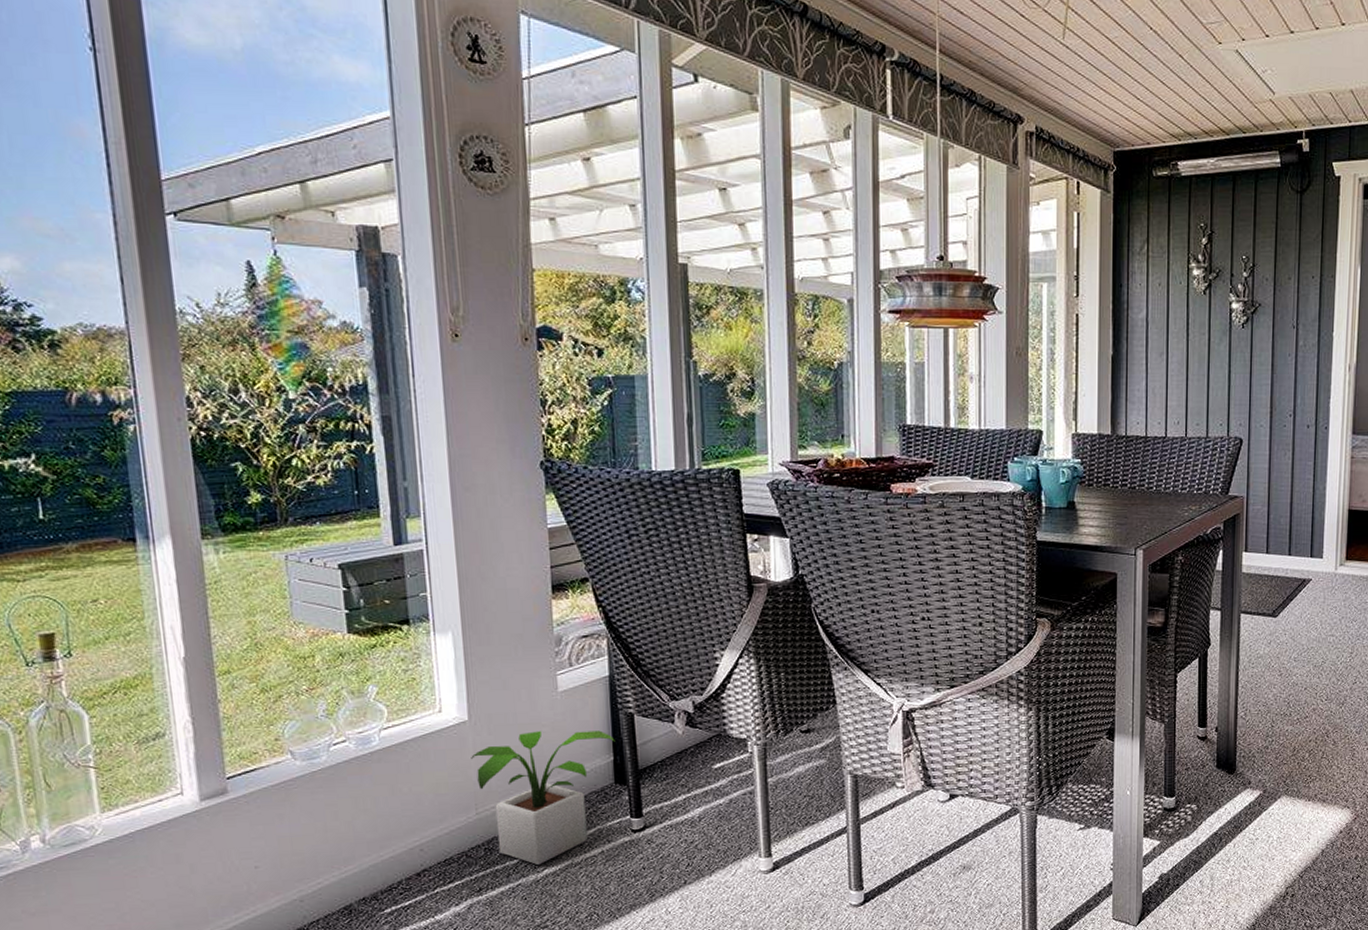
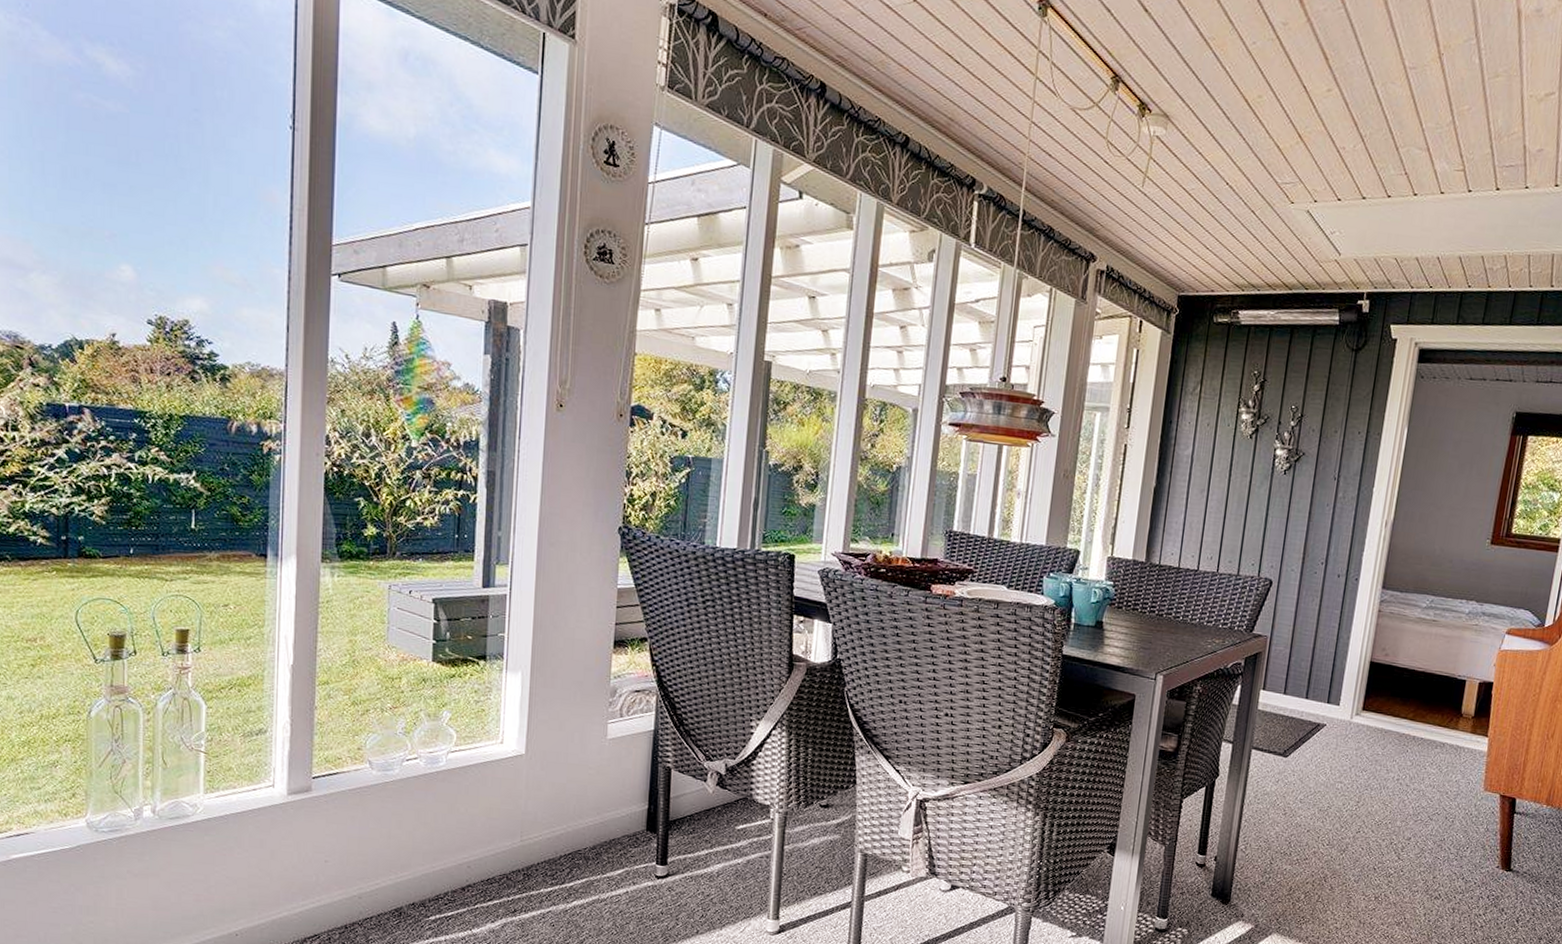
potted plant: present [471,730,615,866] -> none [523,772,652,897]

